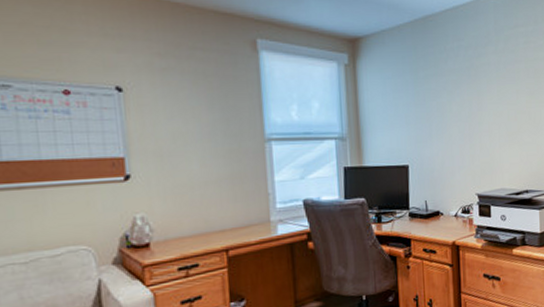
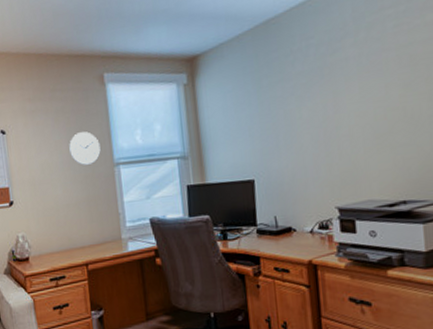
wall clock: none [210,100,250,139] -> present [69,131,101,166]

